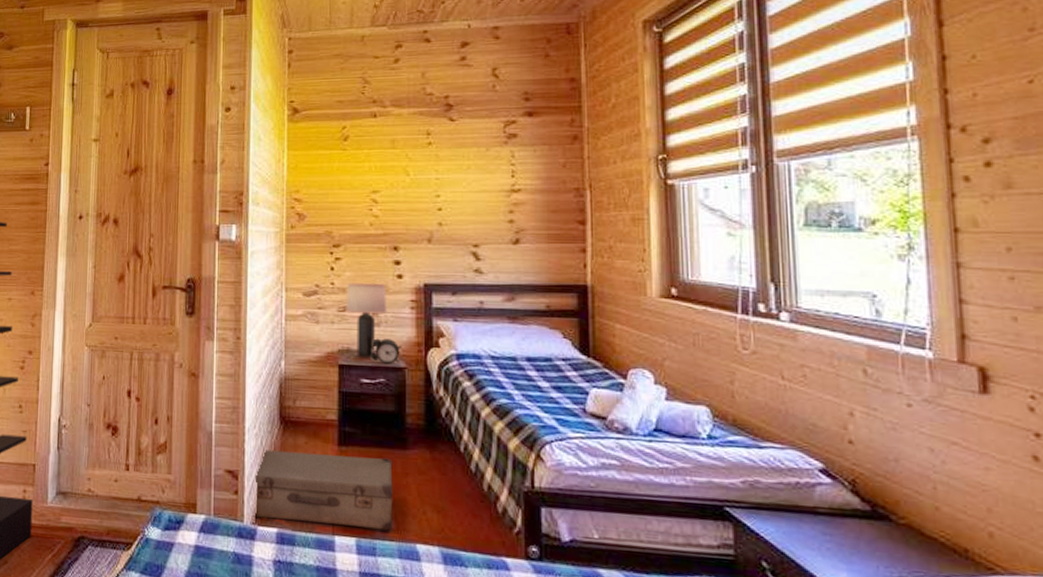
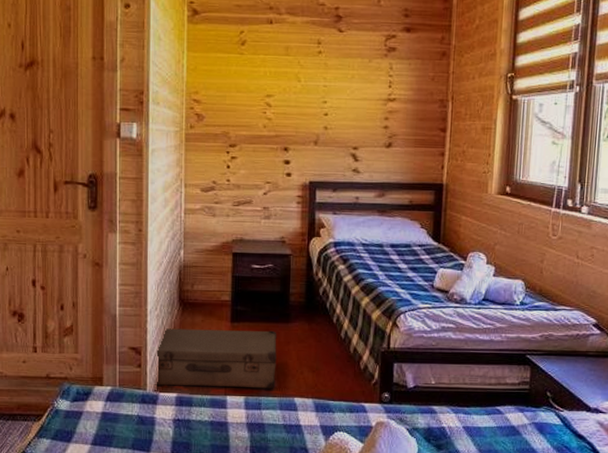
table lamp: present [346,282,387,359] -> none [240,179,277,247]
alarm clock: present [370,338,402,364] -> none [261,229,288,252]

